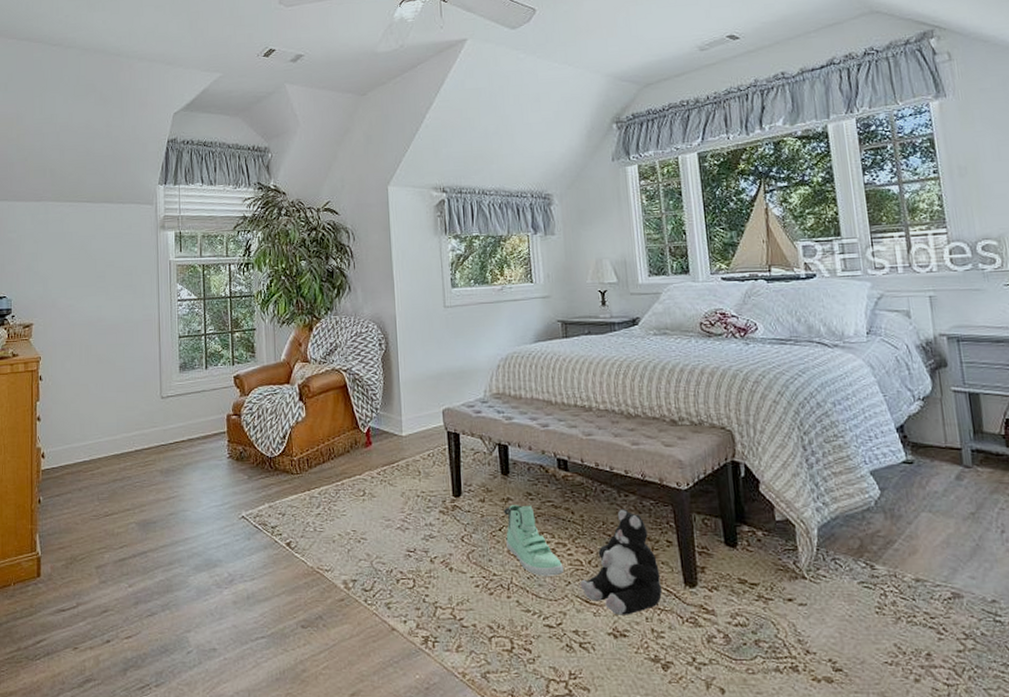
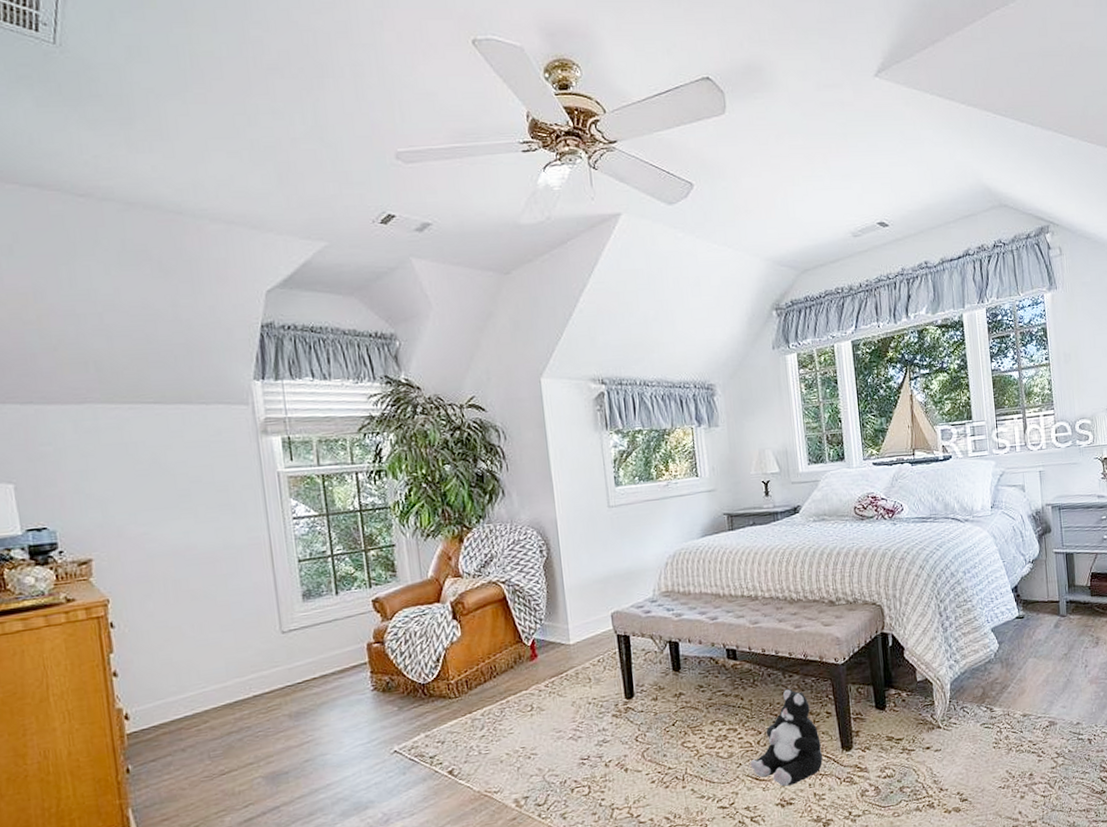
sneaker: present [504,505,564,576] -> none [676,698,735,763]

